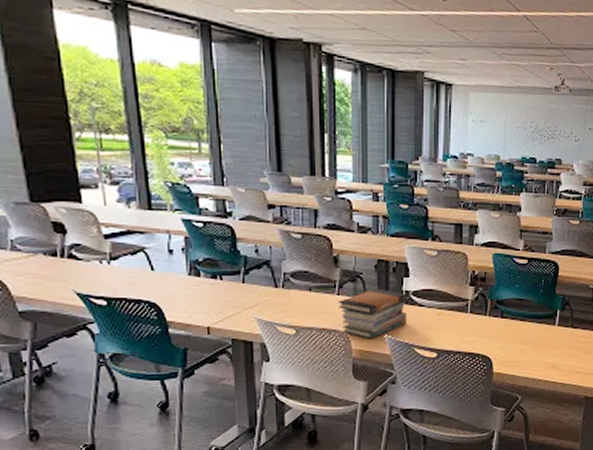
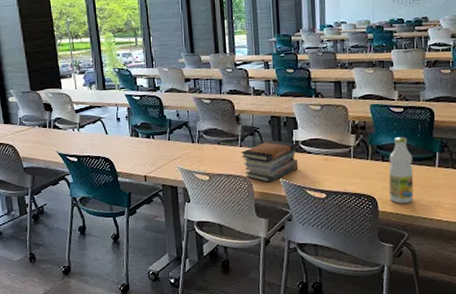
bottle: none [506,292,533,365] -> present [388,137,414,204]

